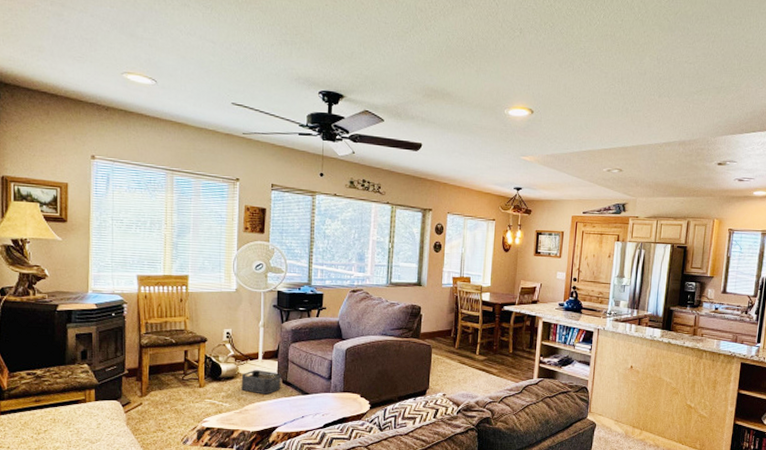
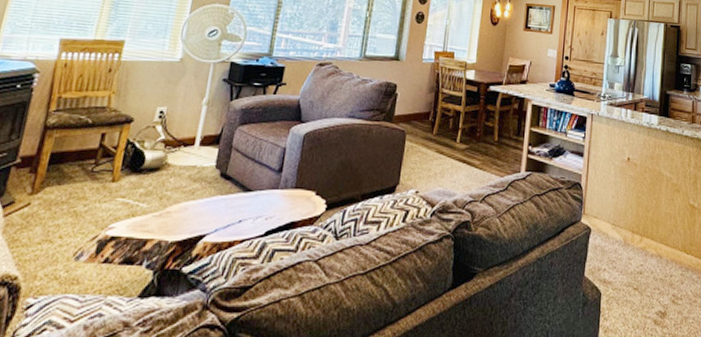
storage bin: present [241,370,281,395] -> none [166,159,221,192]

